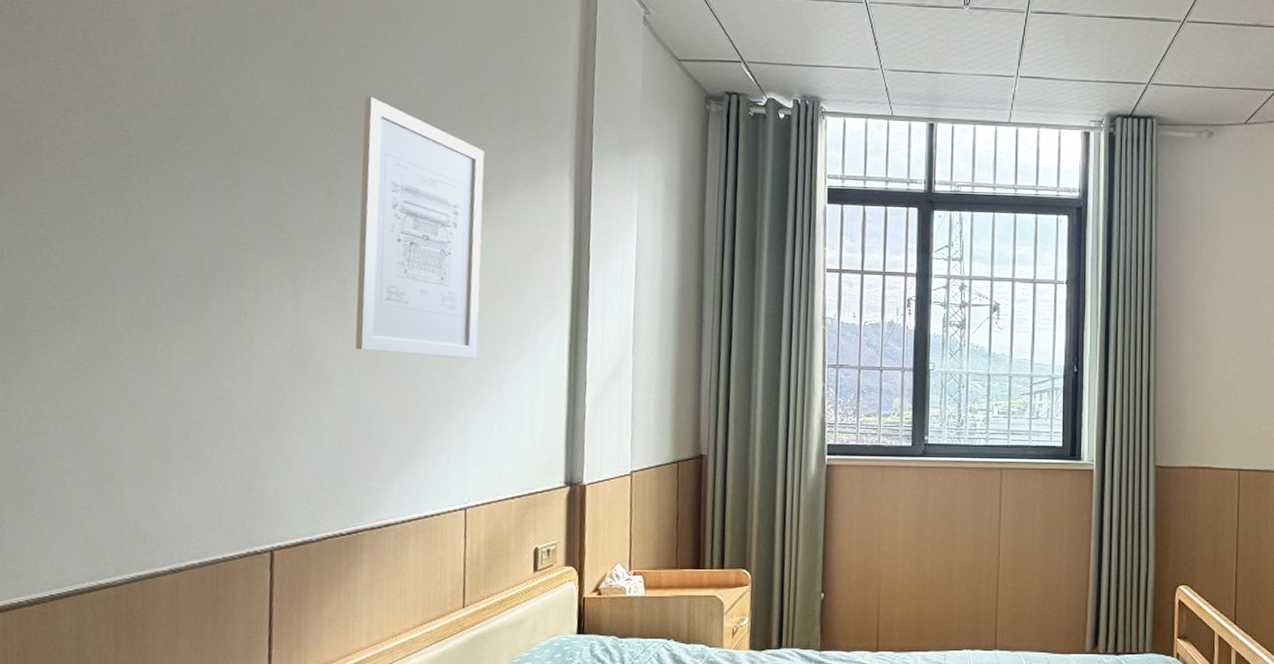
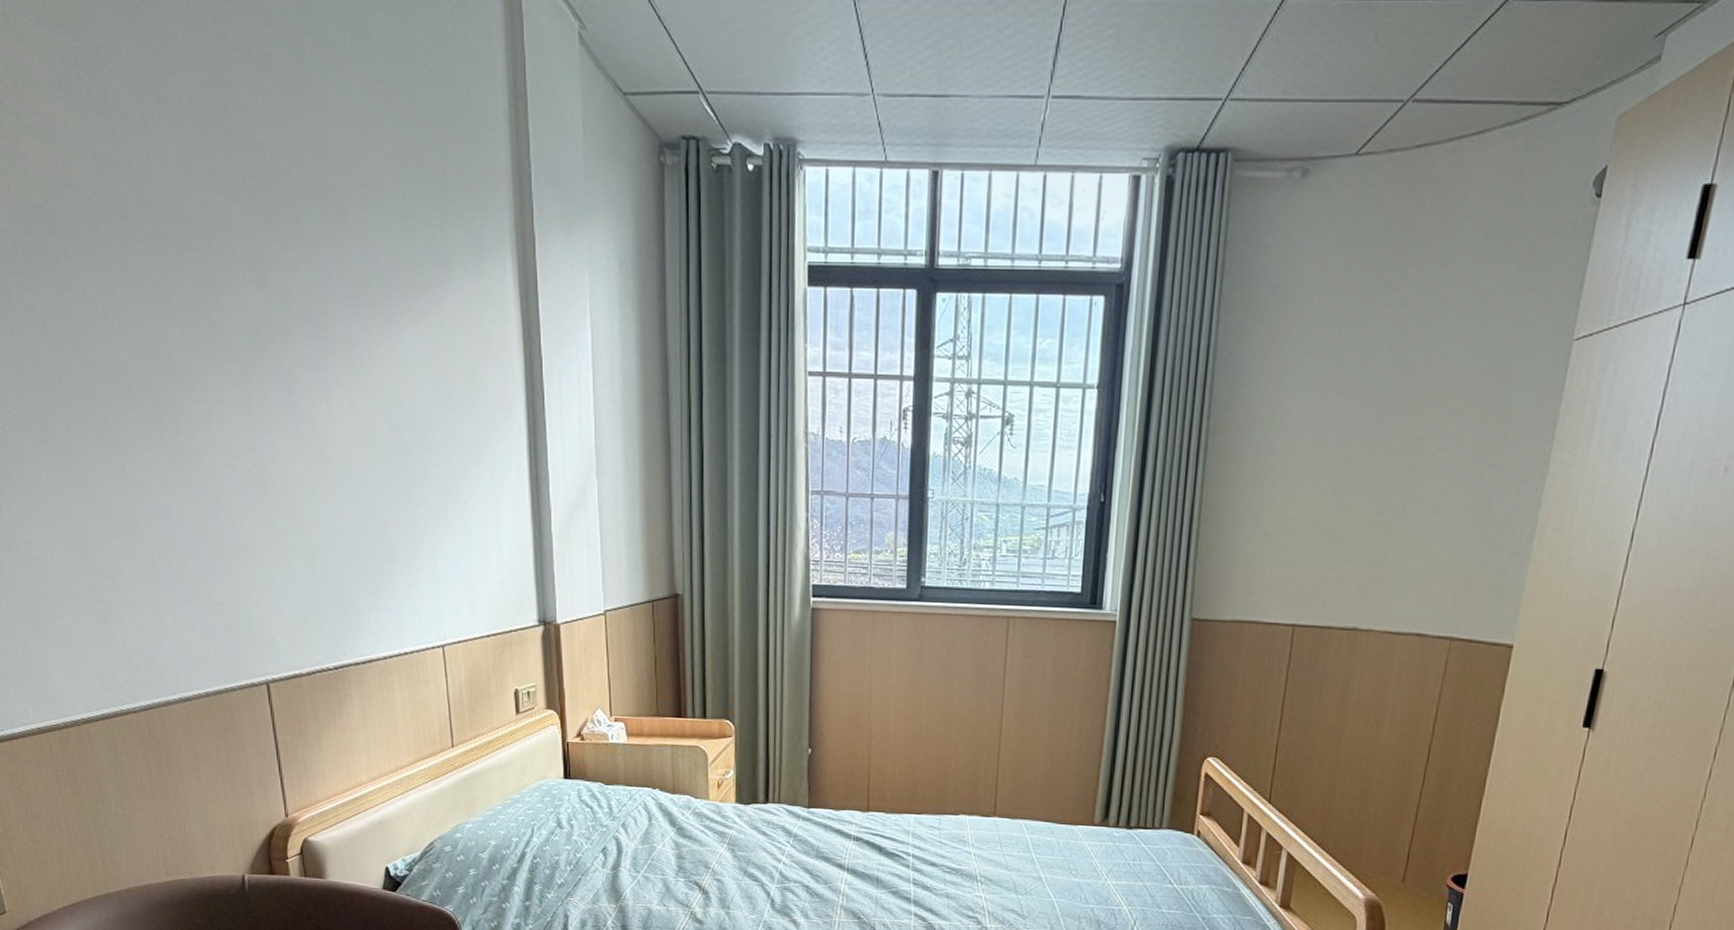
wall art: present [355,97,485,360] -> none [279,161,436,483]

